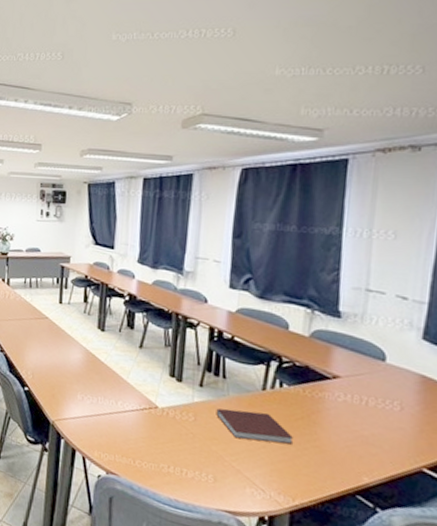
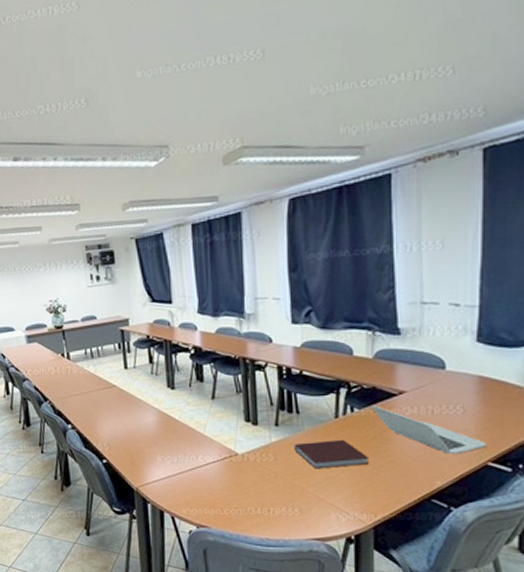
laptop: none [303,385,424,453] -> present [372,406,487,454]

